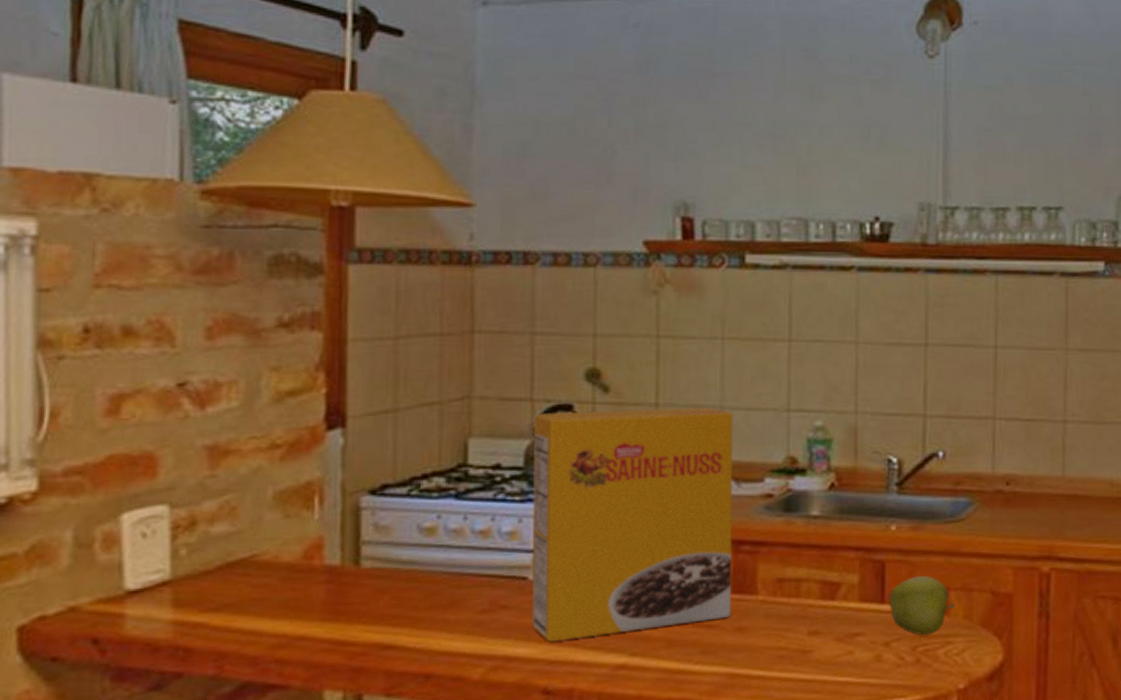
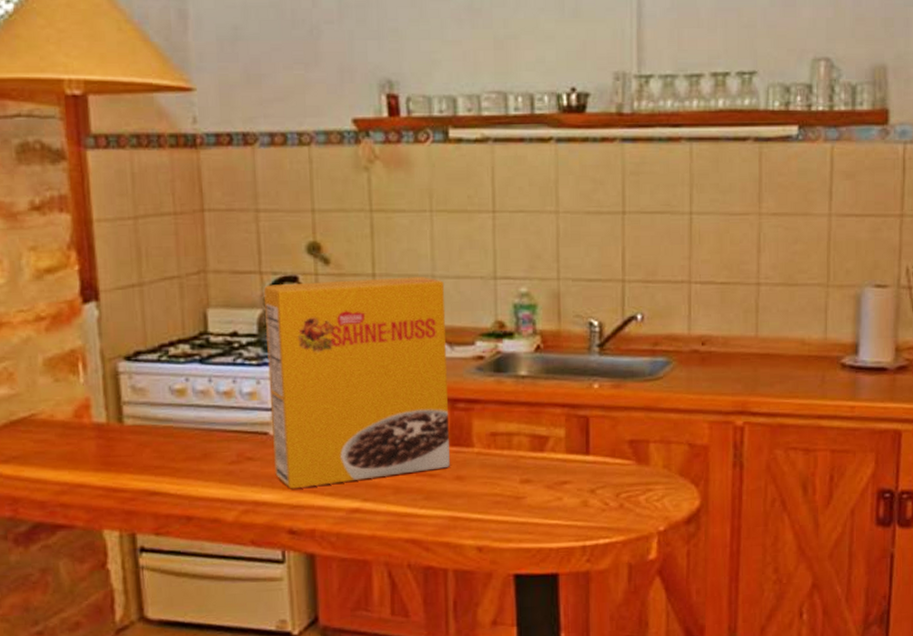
apple: present [889,576,955,635] -> none [593,430,655,483]

